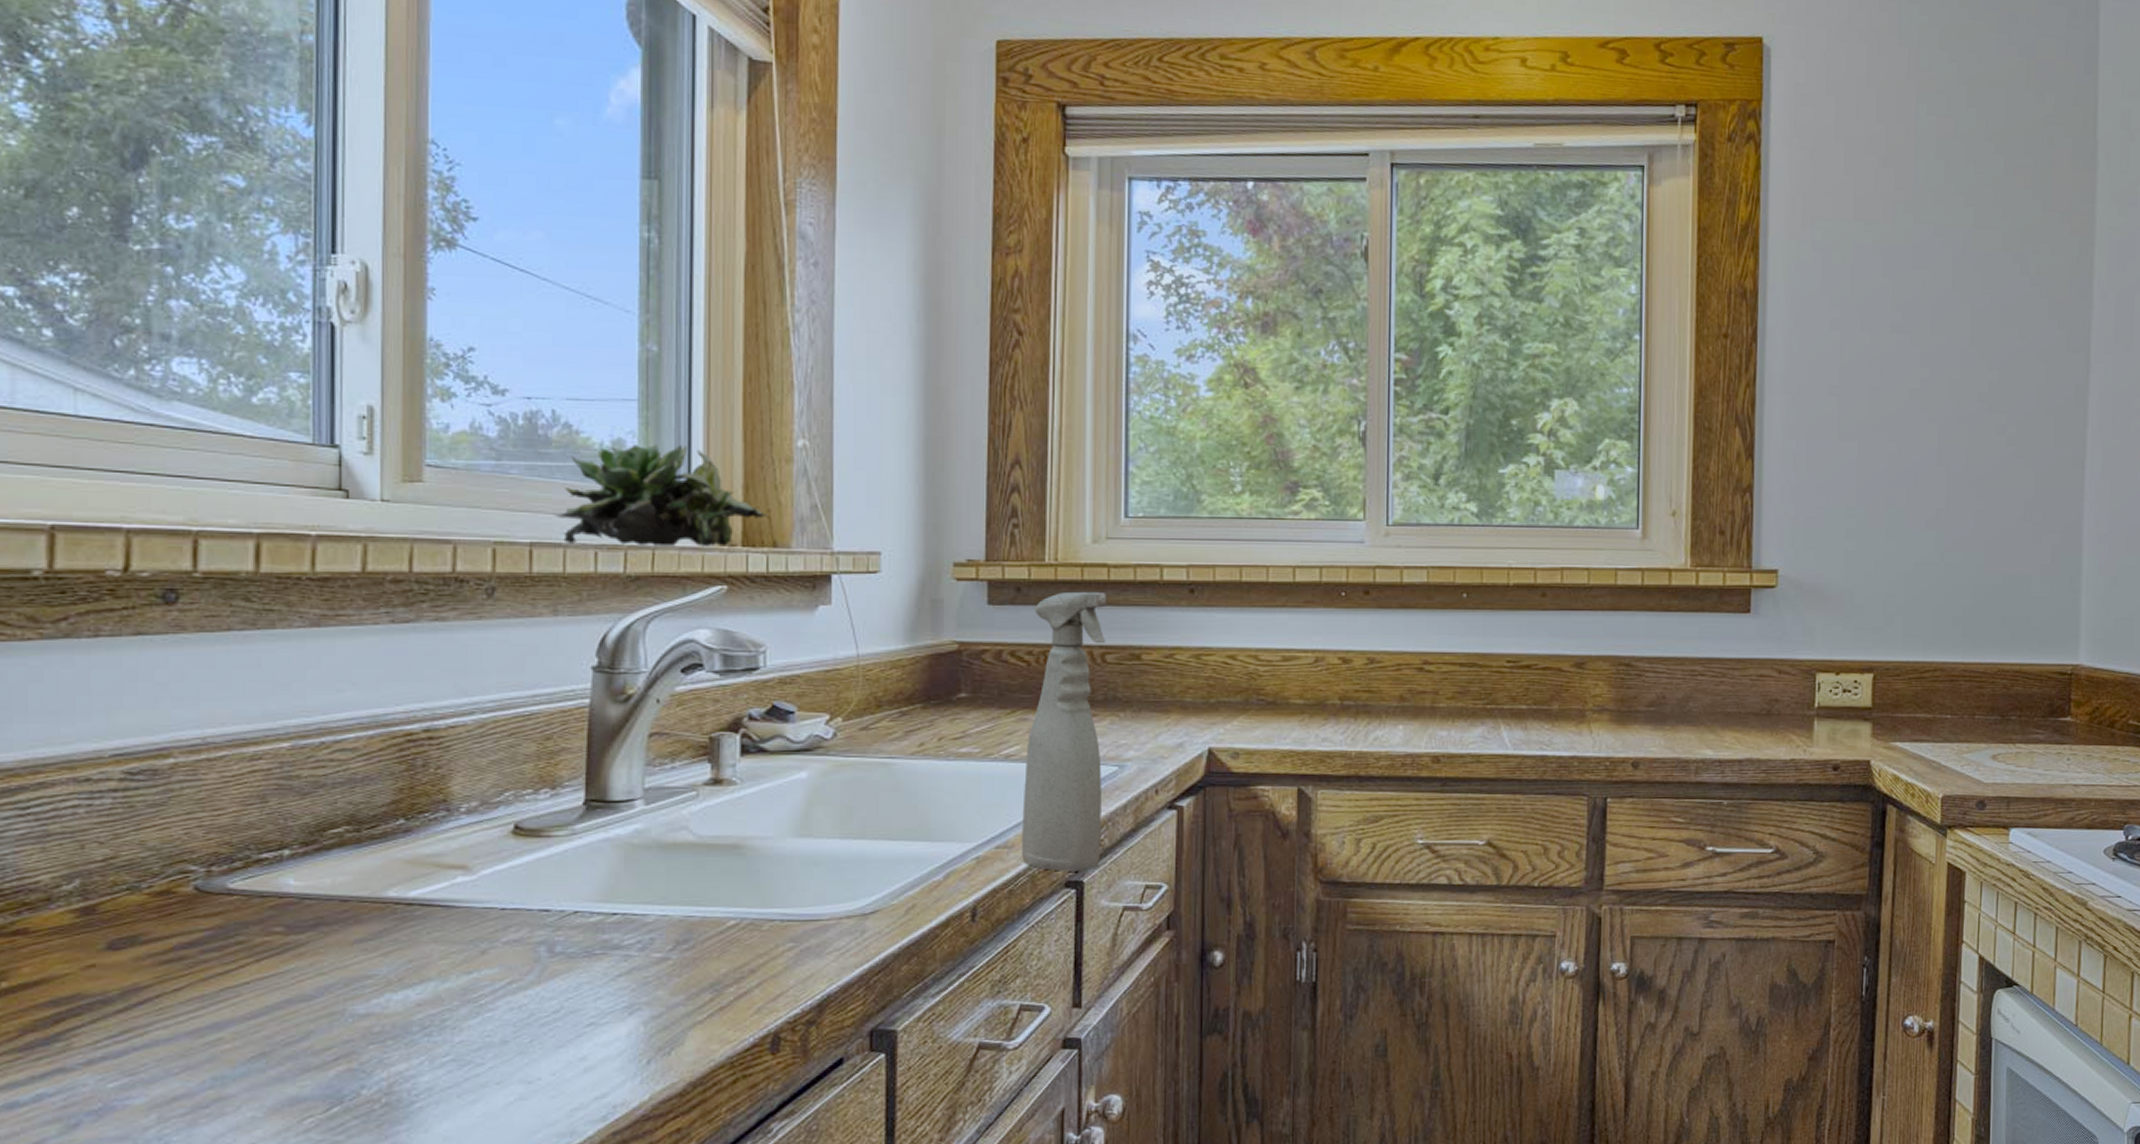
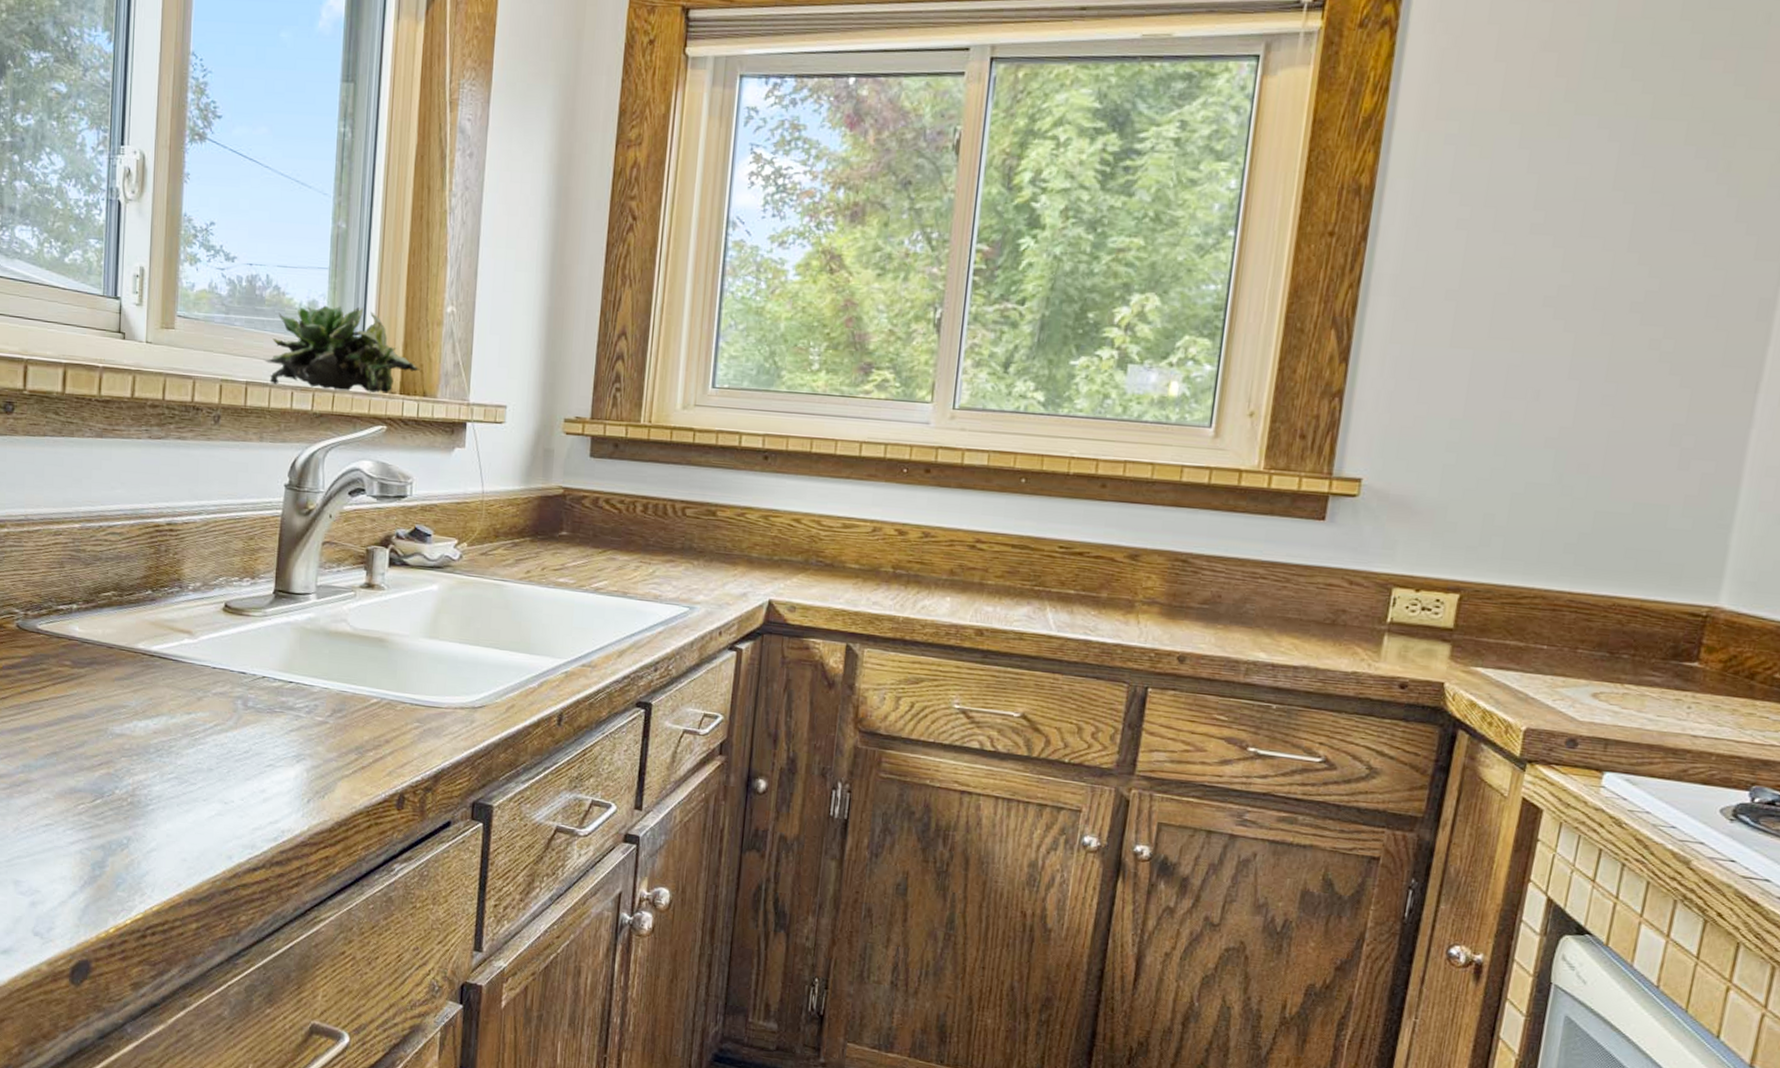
spray bottle: present [1021,591,1106,872] -> none [601,451,690,695]

